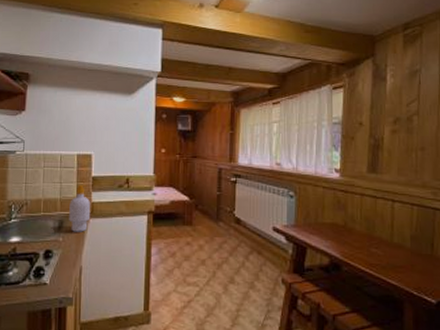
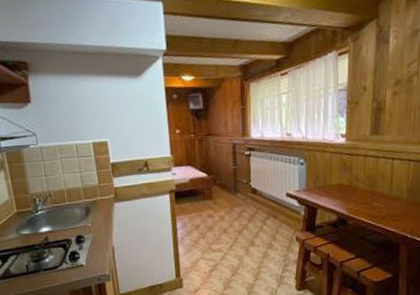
soap bottle: present [69,184,91,232] -> none [92,171,115,217]

